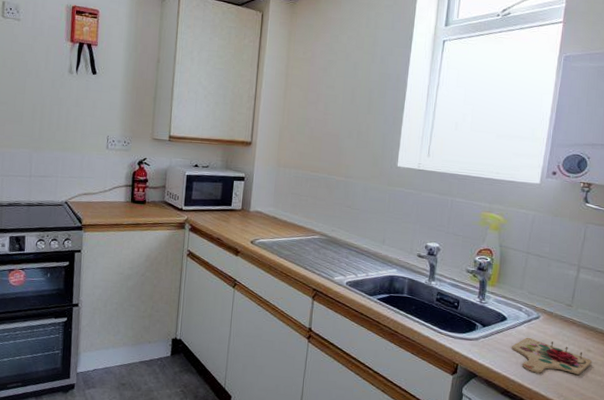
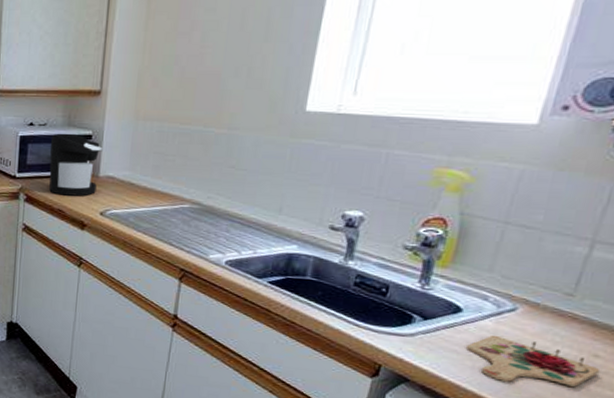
coffee maker: none [210,174,253,227] -> present [49,133,103,196]

